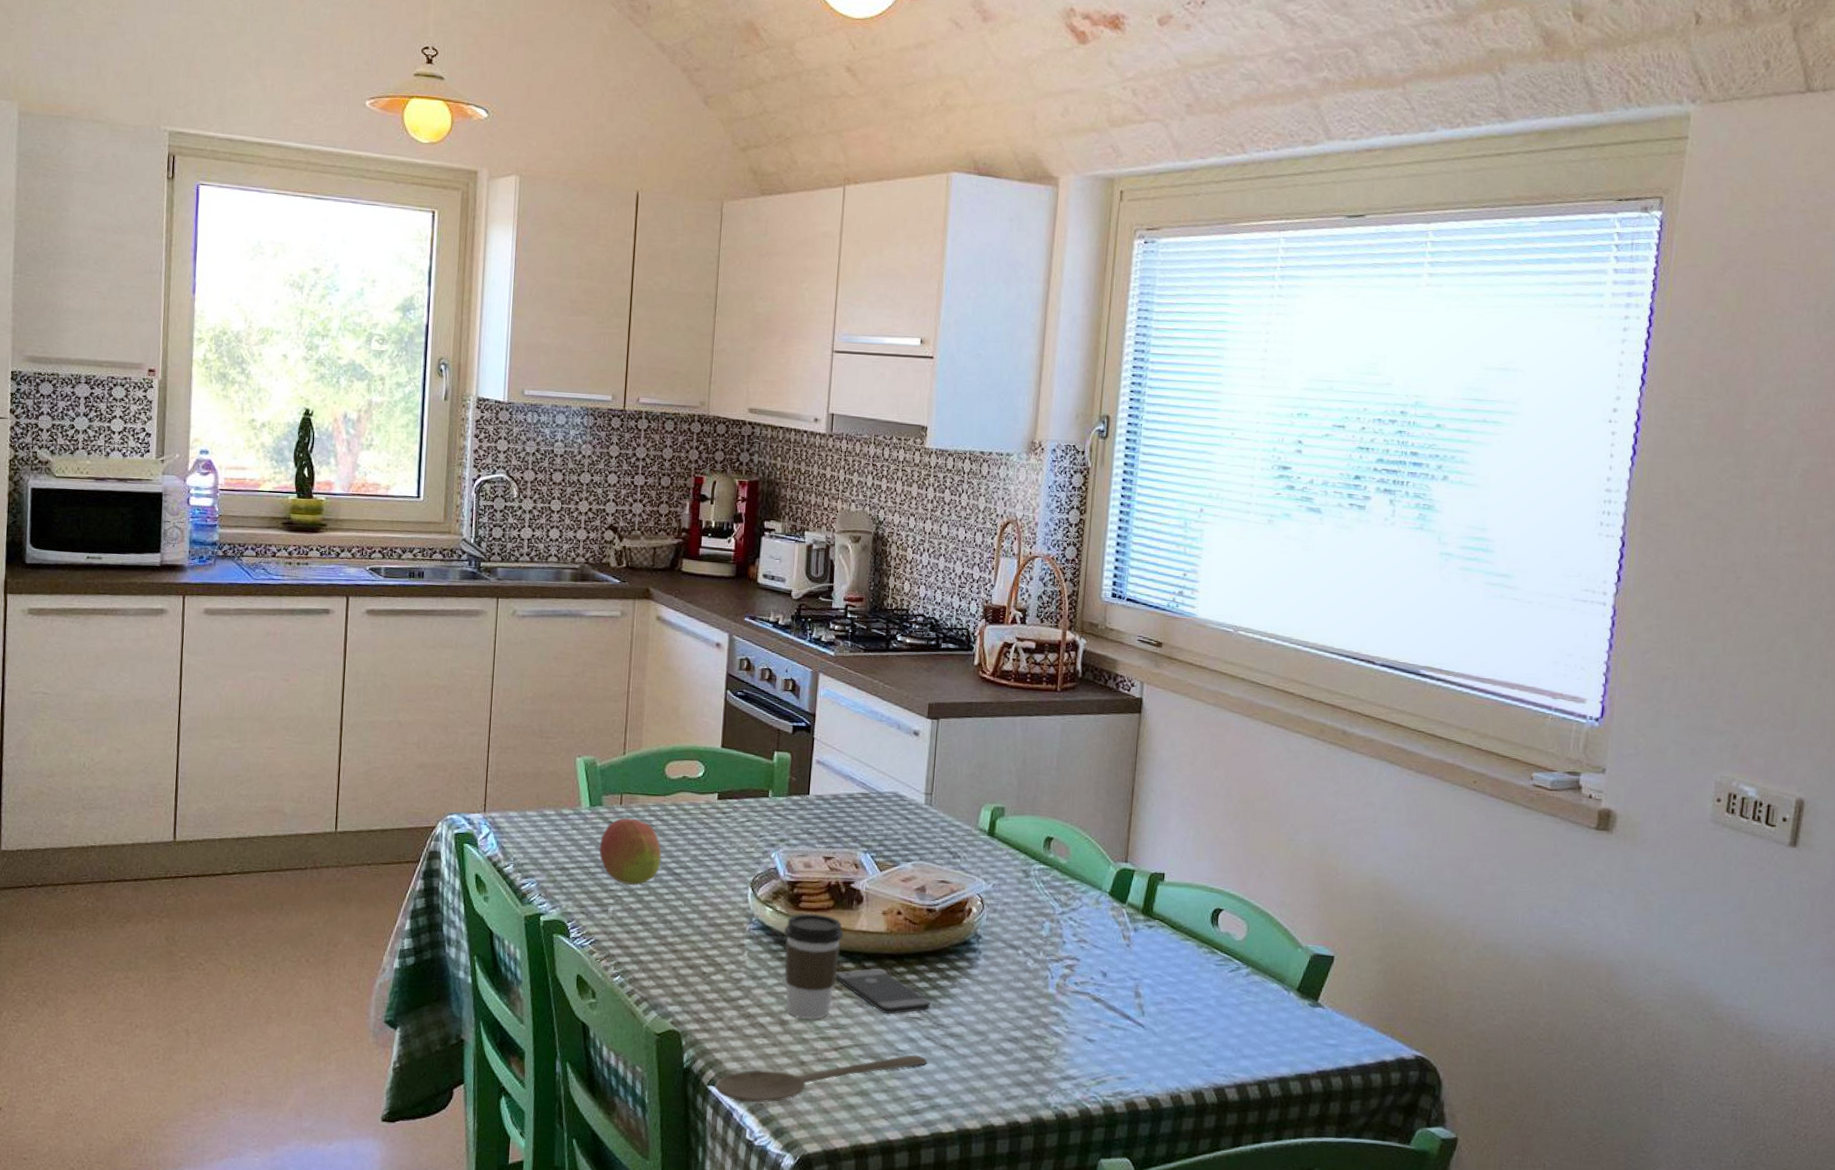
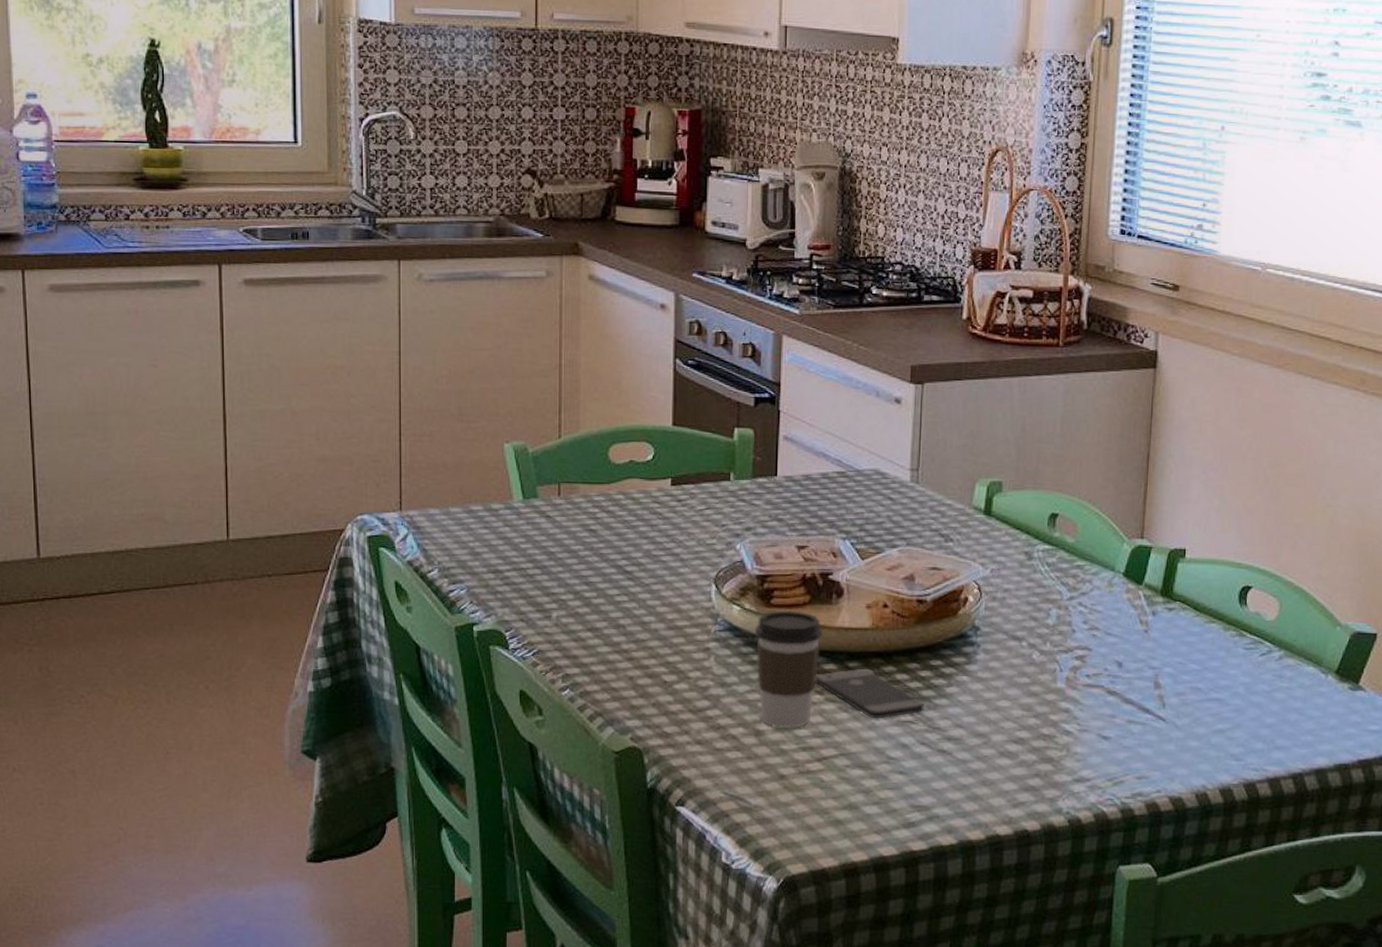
fruit: present [599,817,662,886] -> none [537,510,609,587]
wooden spoon: present [715,1054,928,1103] -> none [684,762,923,823]

